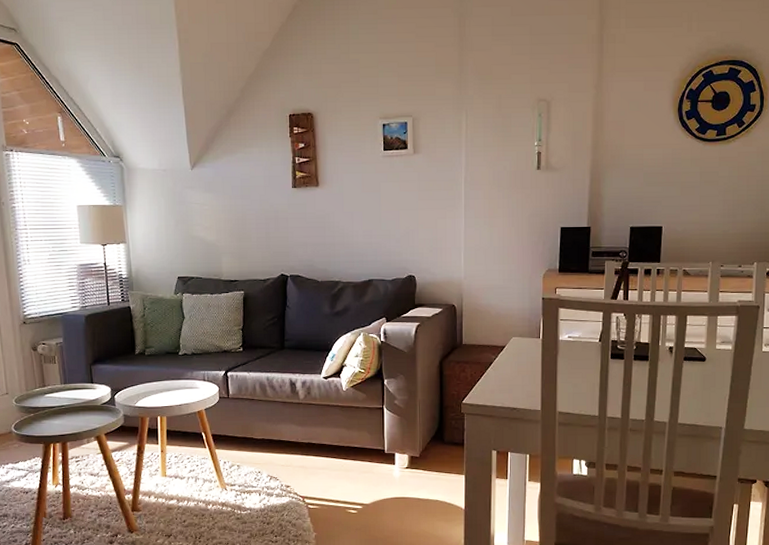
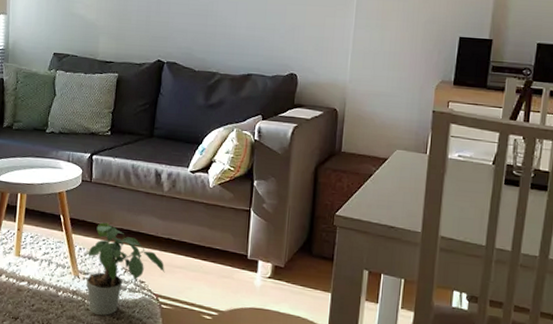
potted plant: none [233,435,309,522] -> present [86,222,165,315]

